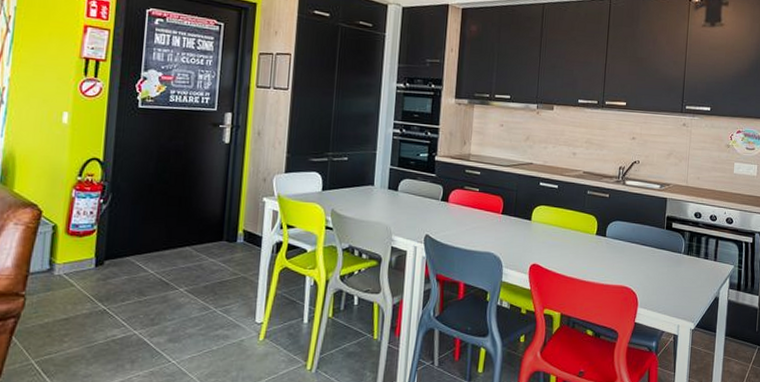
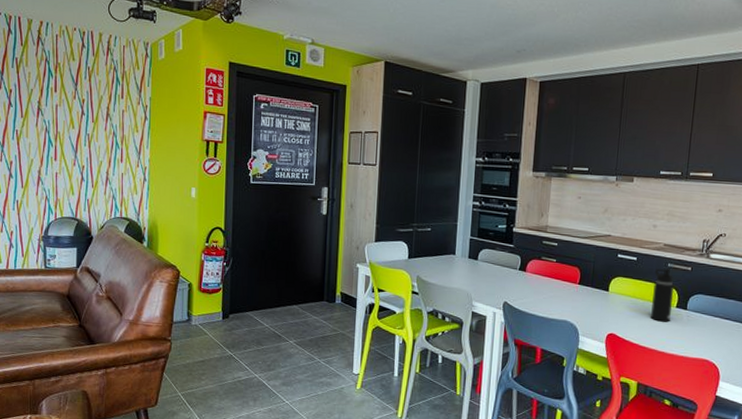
water bottle: none [572,196,594,251] -> present [651,268,674,323]

